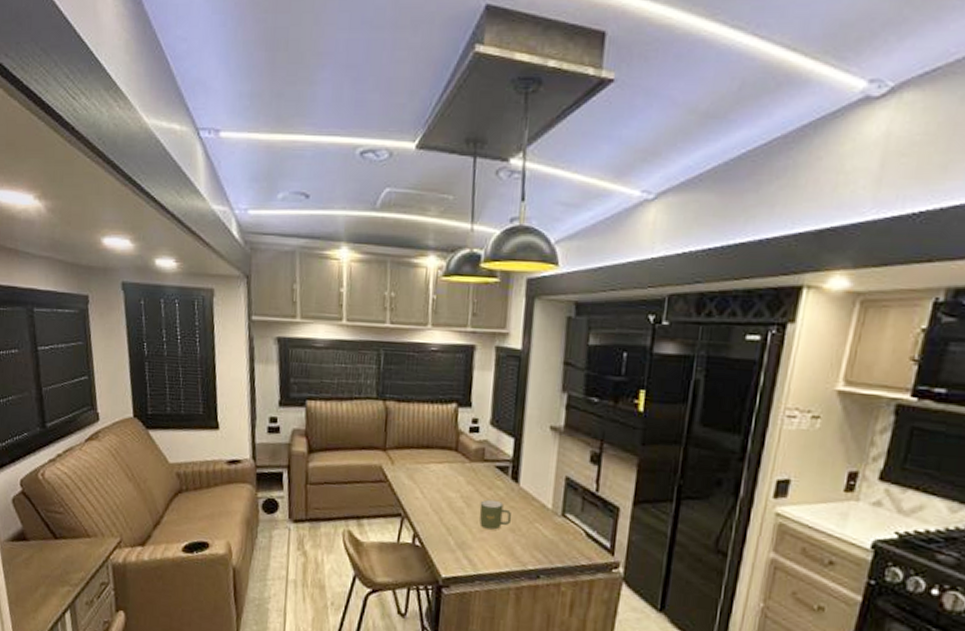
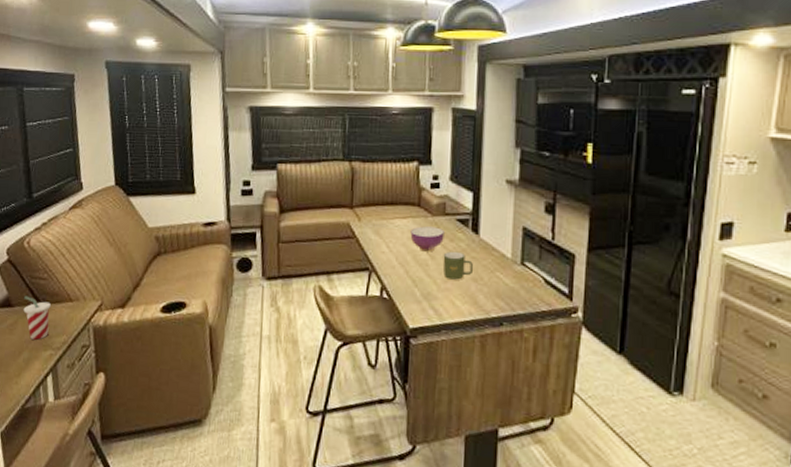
beverage cup: none [38,529,68,575] -> present [23,295,51,340]
bowl: none [446,472,482,500] -> present [410,226,444,252]

